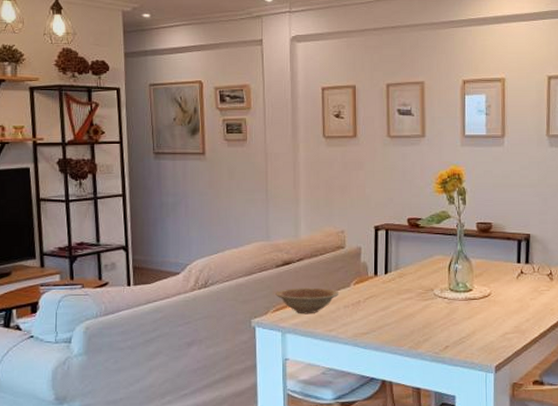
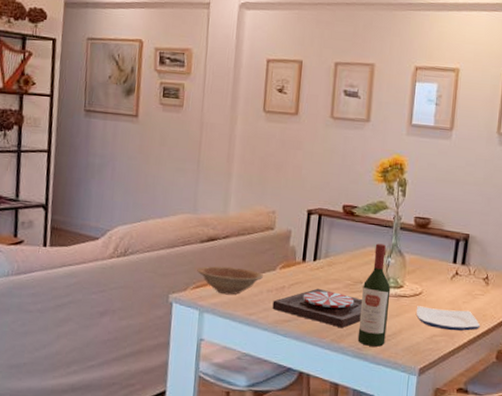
plate: none [350,299,436,336] -> present [272,288,363,329]
wine bottle: none [433,251,461,349] -> present [357,243,391,347]
plate: none [487,306,549,327] -> present [416,306,481,331]

